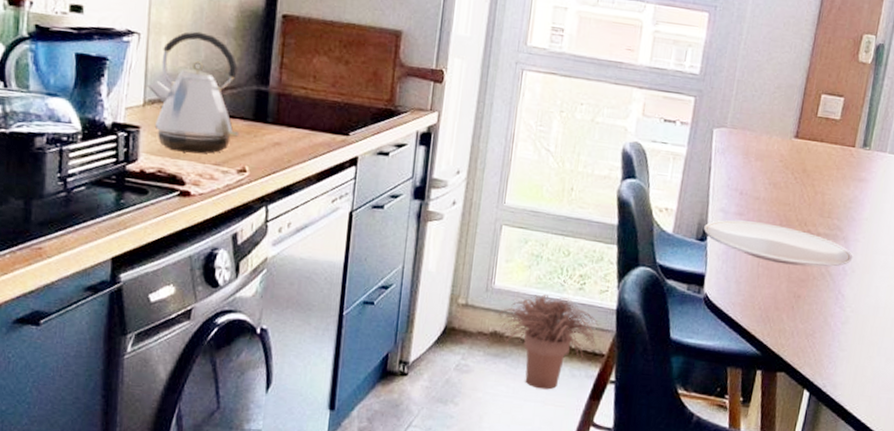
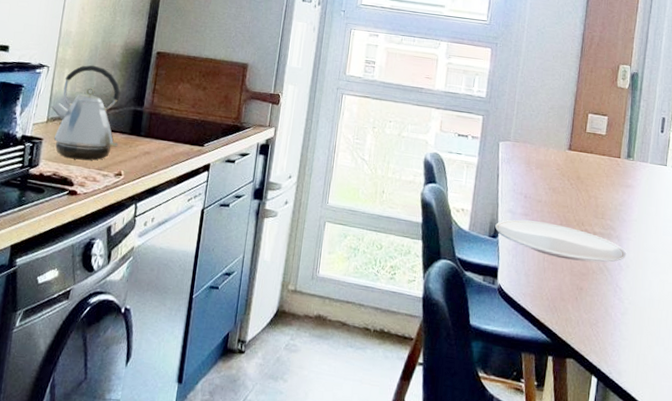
potted plant: present [498,294,599,390] -> none [322,283,408,369]

